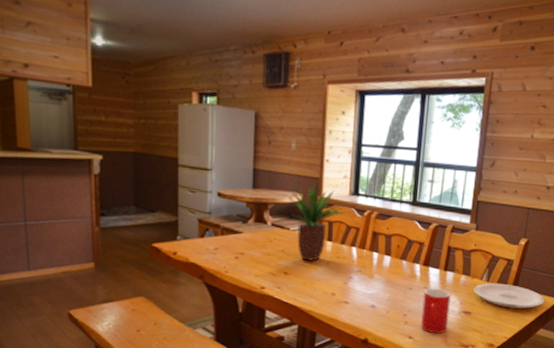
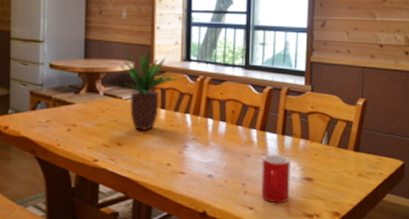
plate: present [473,283,546,309] -> none [314,146,390,173]

